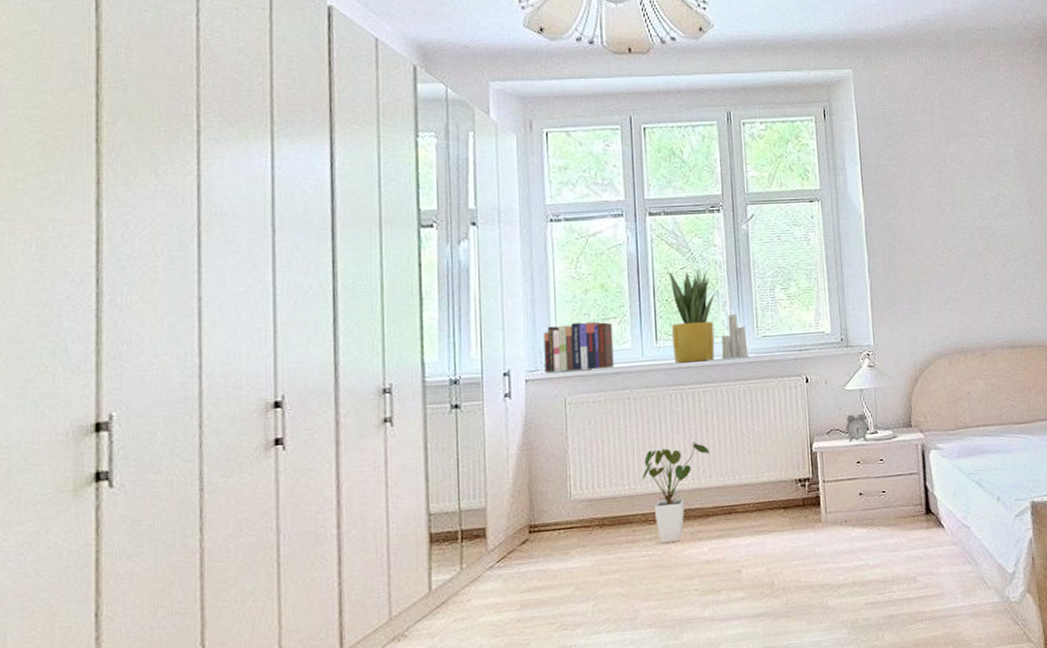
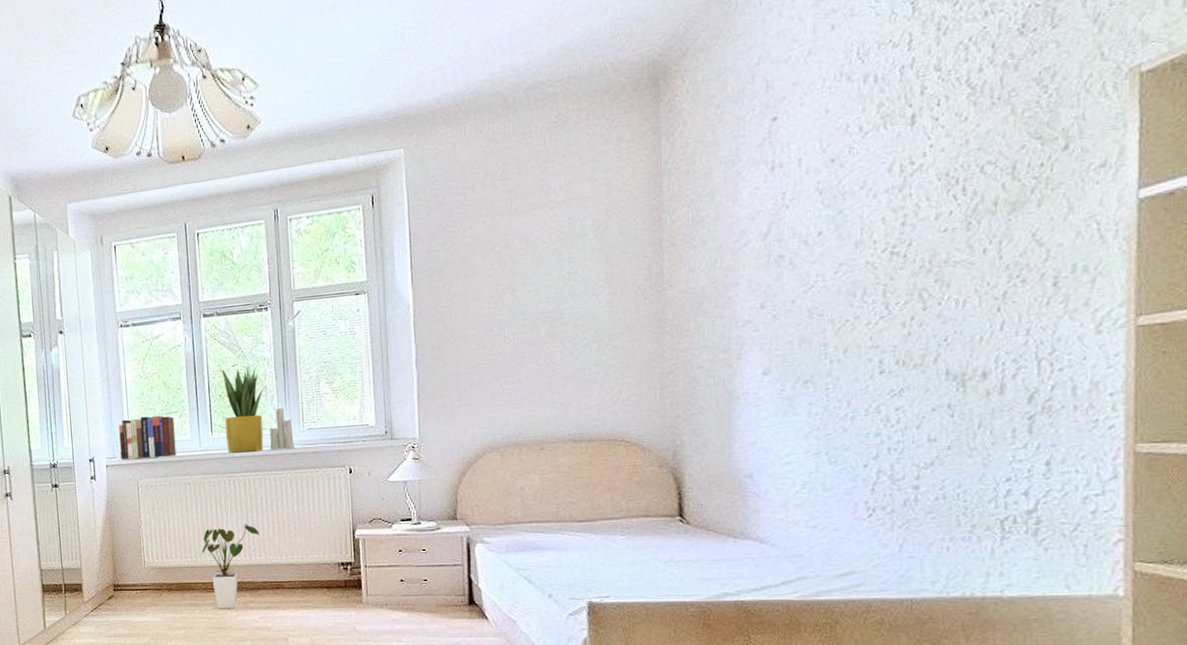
alarm clock: present [846,413,868,443] -> none [388,504,411,532]

